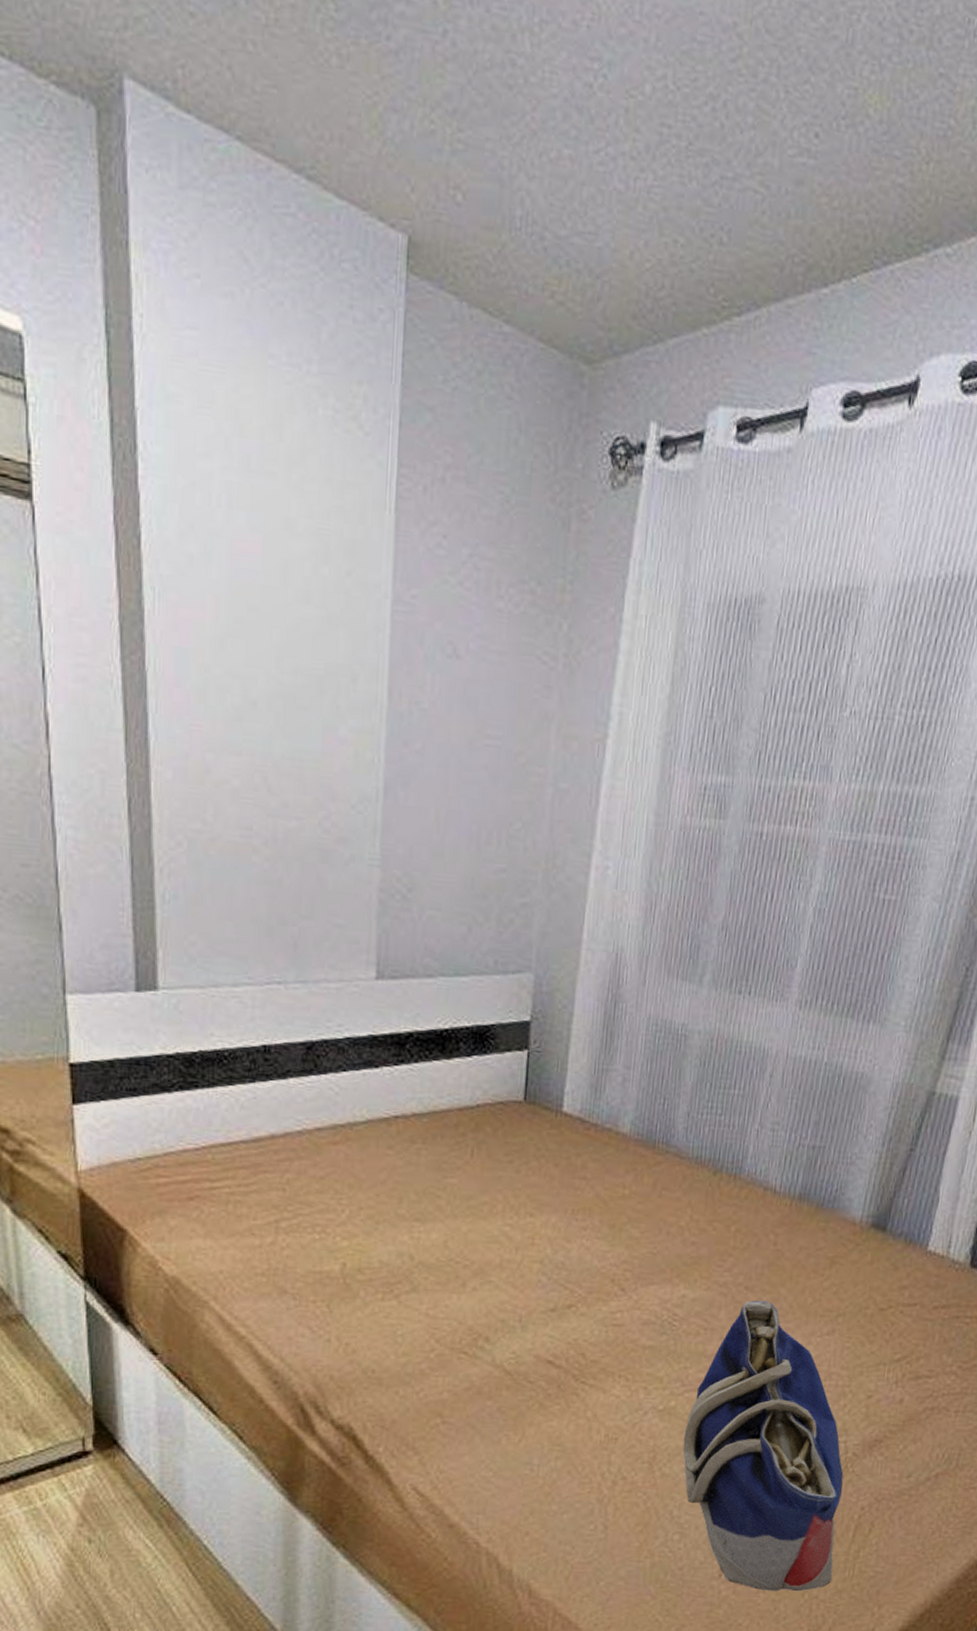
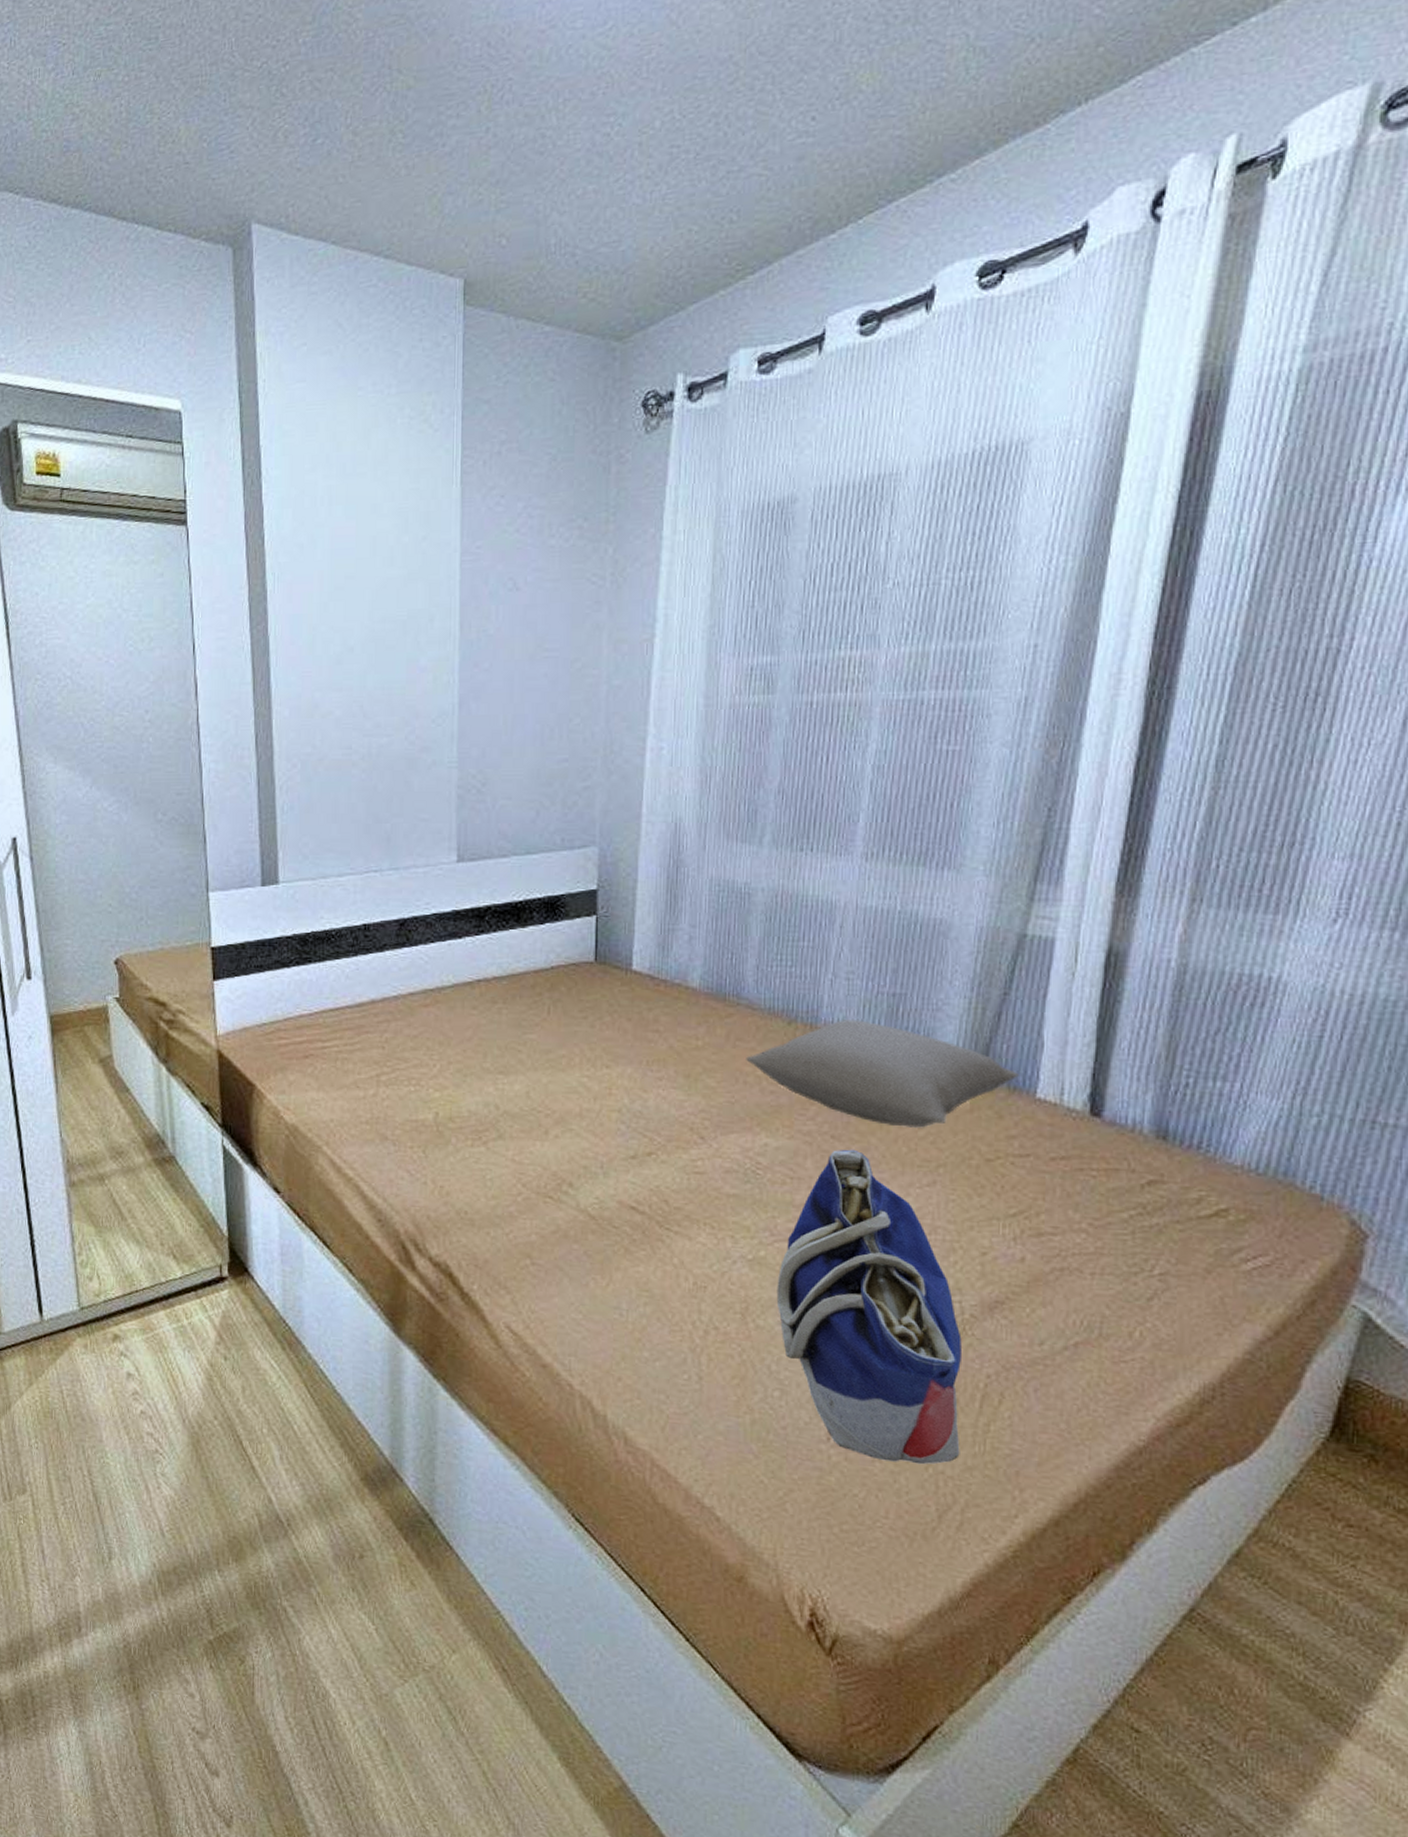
pillow: none [670,1170,915,1279] -> present [746,1018,1019,1128]

